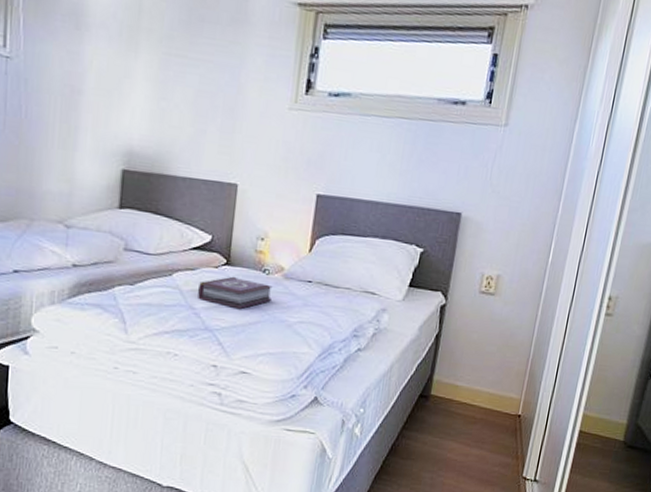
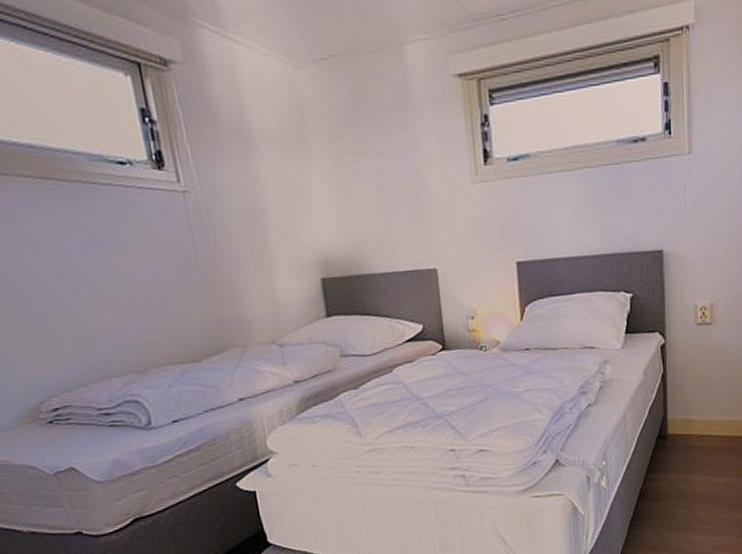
book: present [198,276,273,310] -> none [420,359,494,391]

